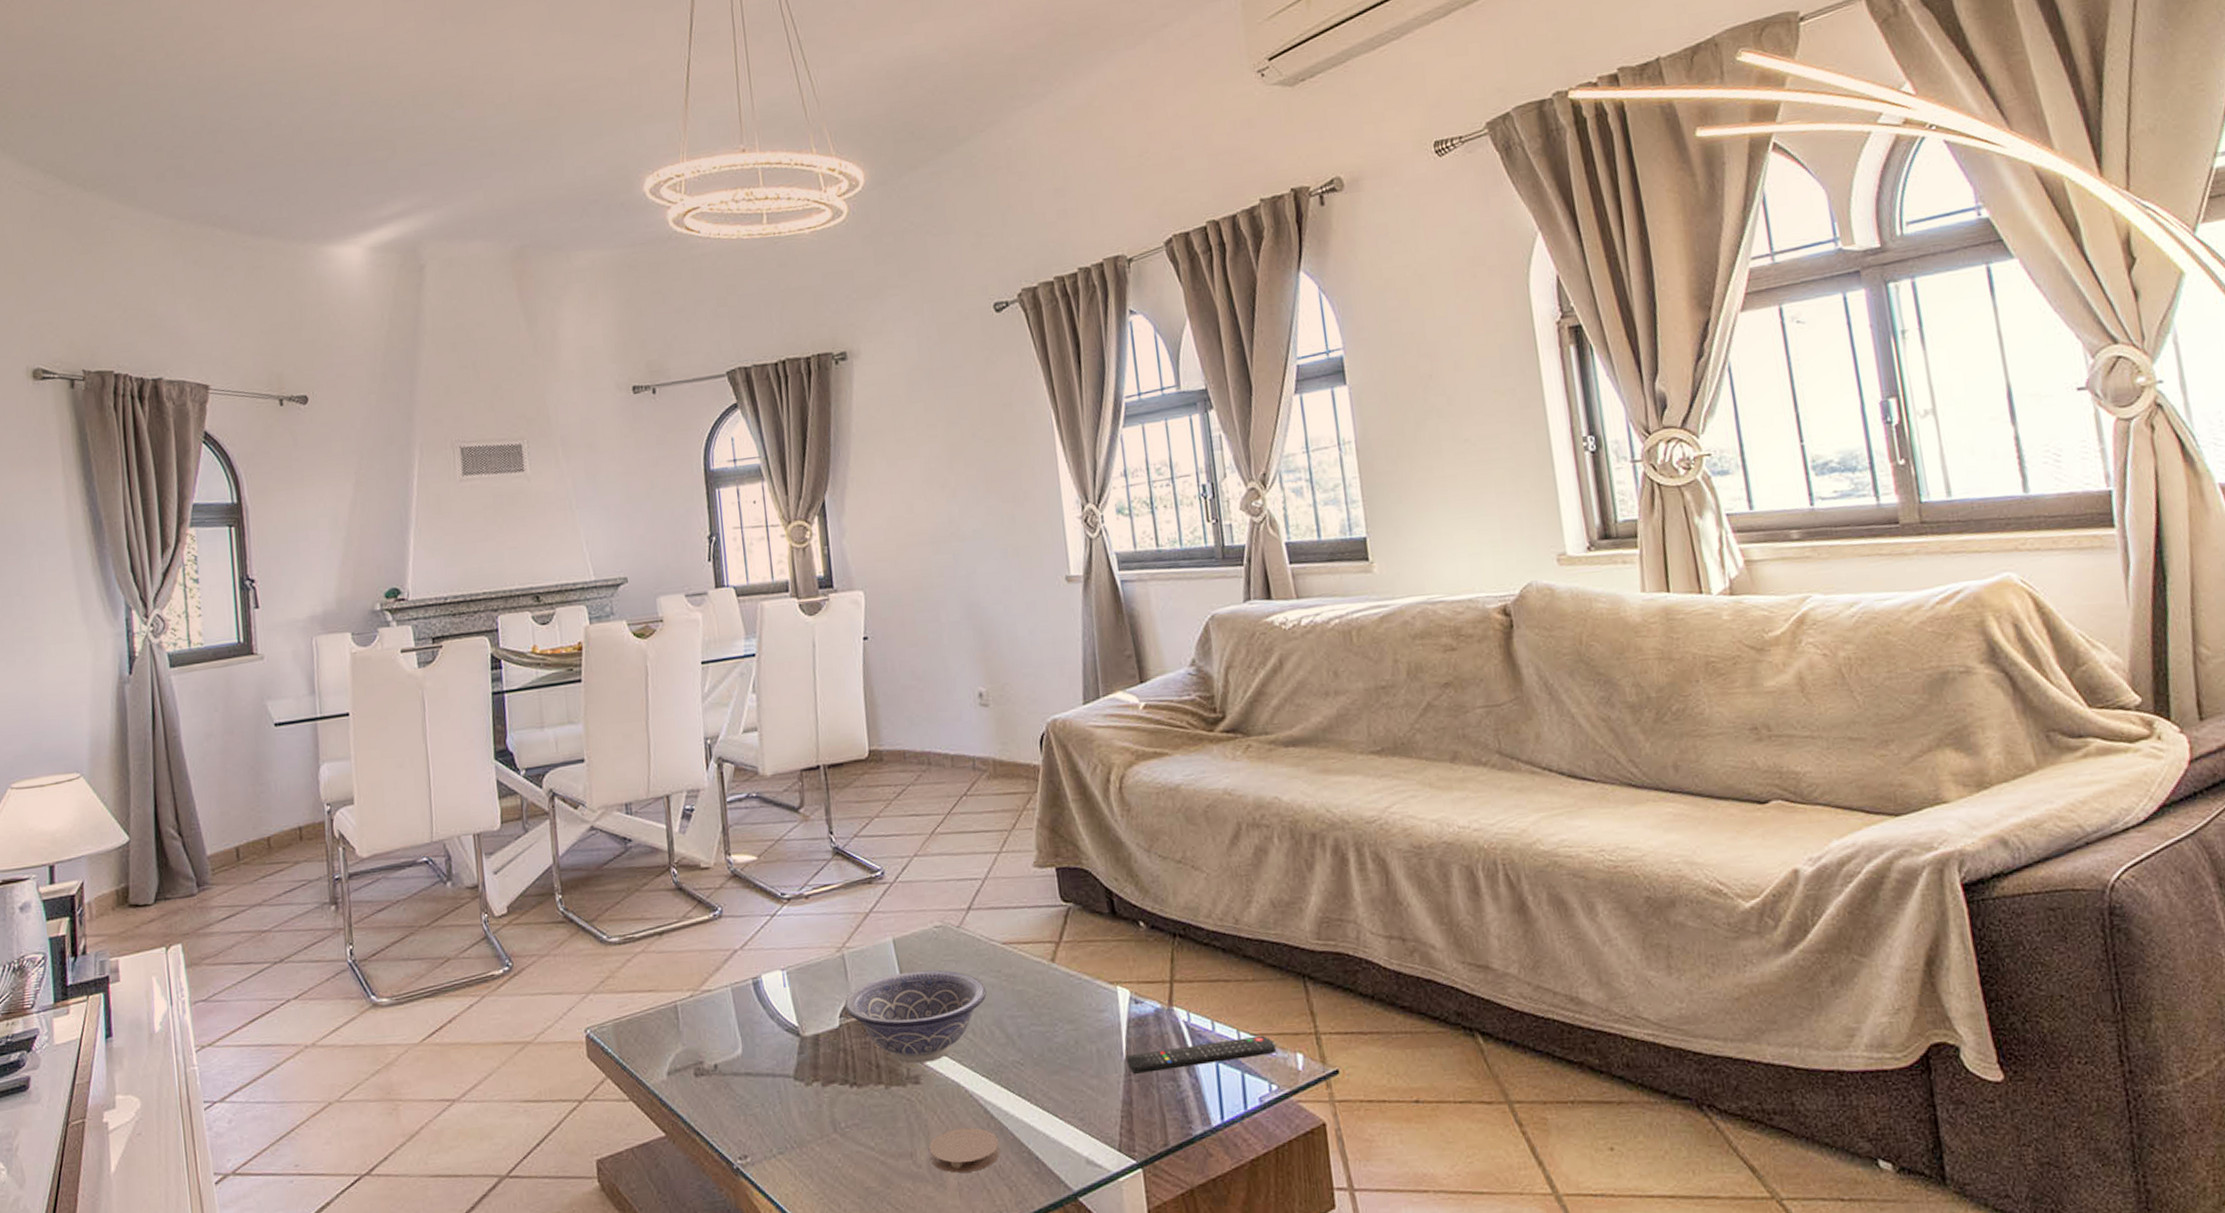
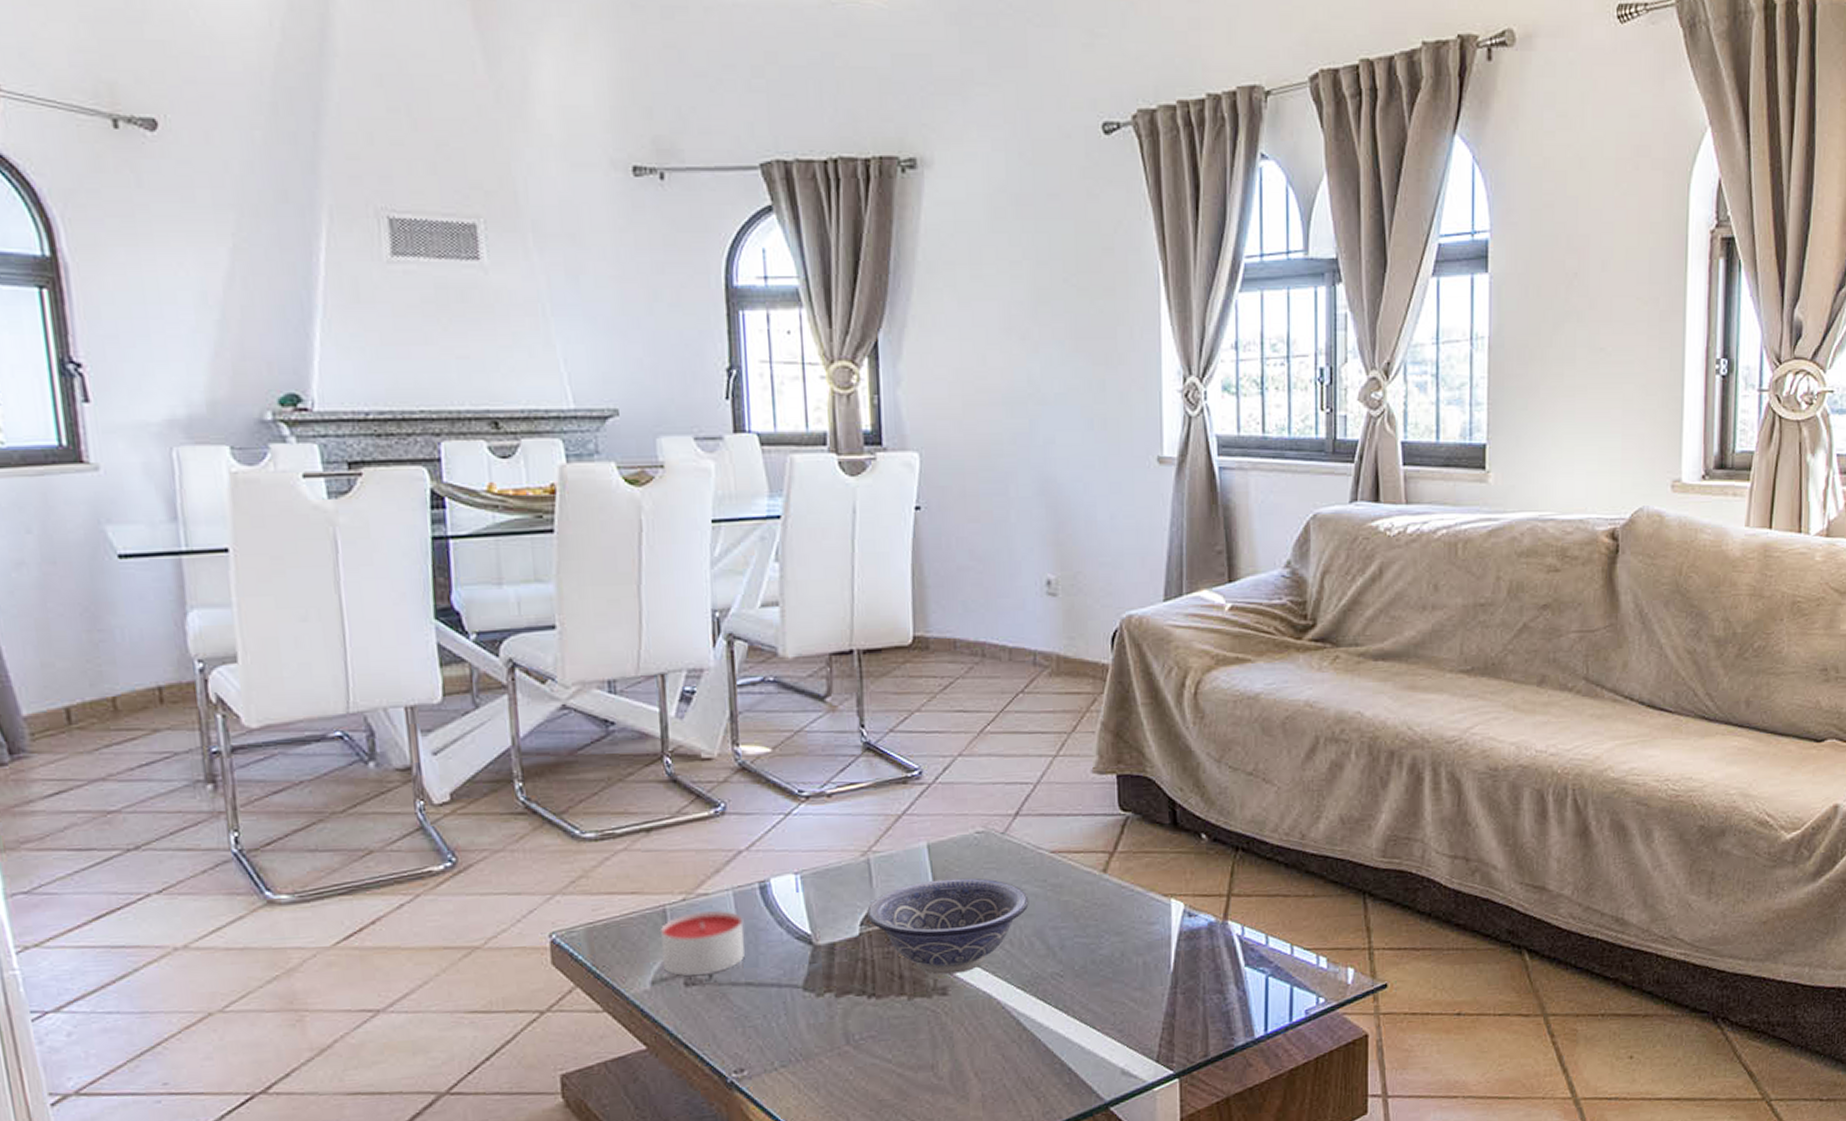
candle: none [672,1006,743,1067] -> present [659,911,745,976]
coaster: present [928,1127,1001,1173] -> none [952,1039,1031,1085]
remote control: present [1125,1035,1277,1074] -> none [1173,950,1329,986]

